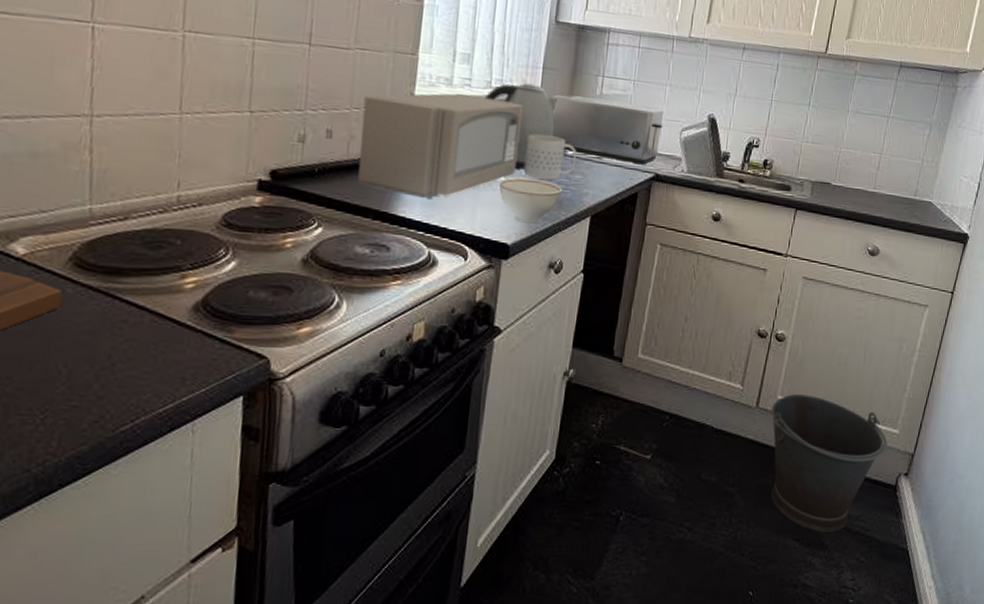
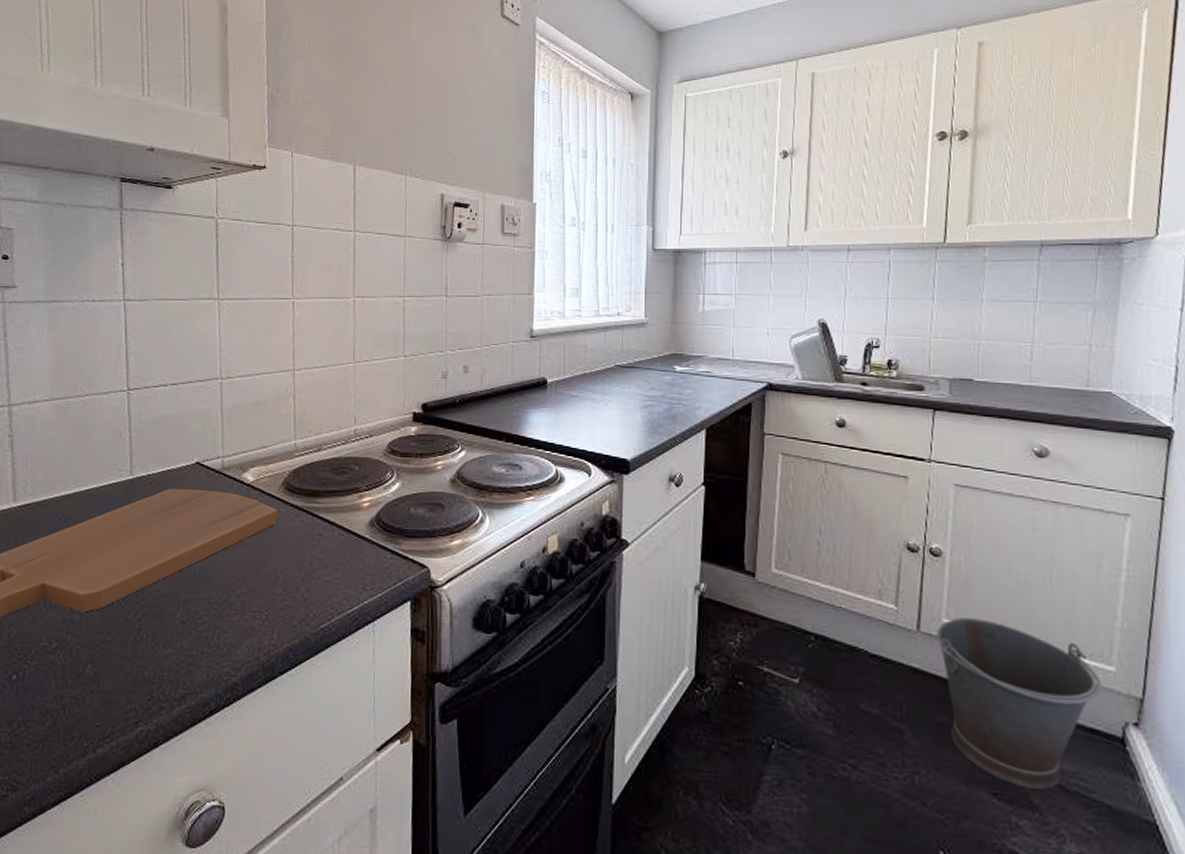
microwave: present [357,93,523,200] -> none [491,325,630,421]
kettle: present [484,83,557,169] -> none [593,308,661,388]
bowl: present [498,176,563,224] -> none [614,395,676,439]
mug: present [523,134,577,180] -> none [635,354,686,396]
toaster: present [551,94,665,165] -> none [656,314,770,375]

